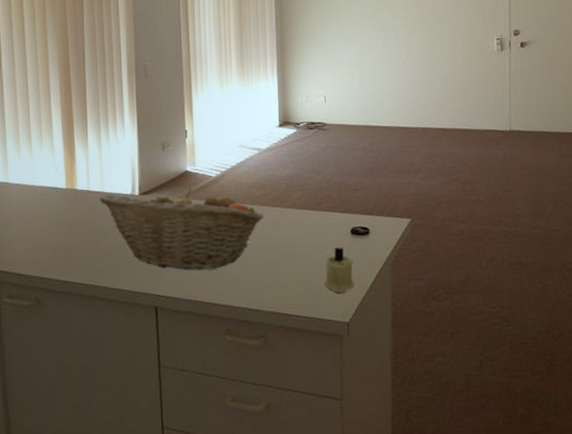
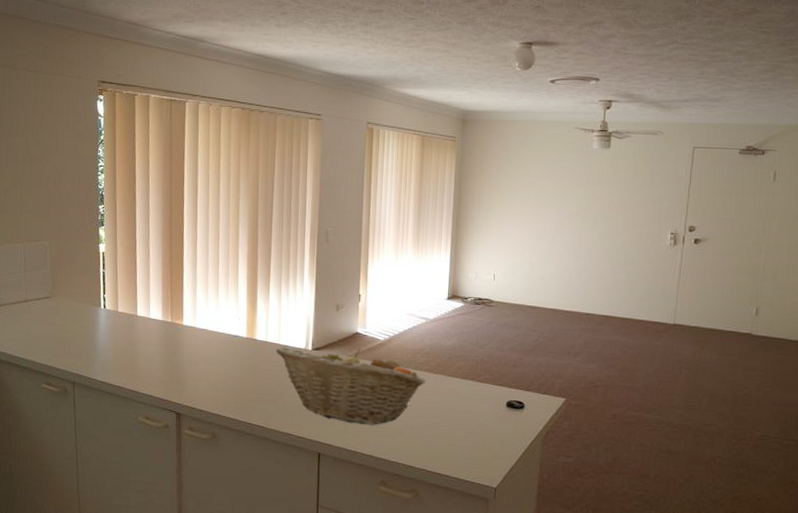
candle: present [324,247,354,293] -> none [476,417,506,460]

